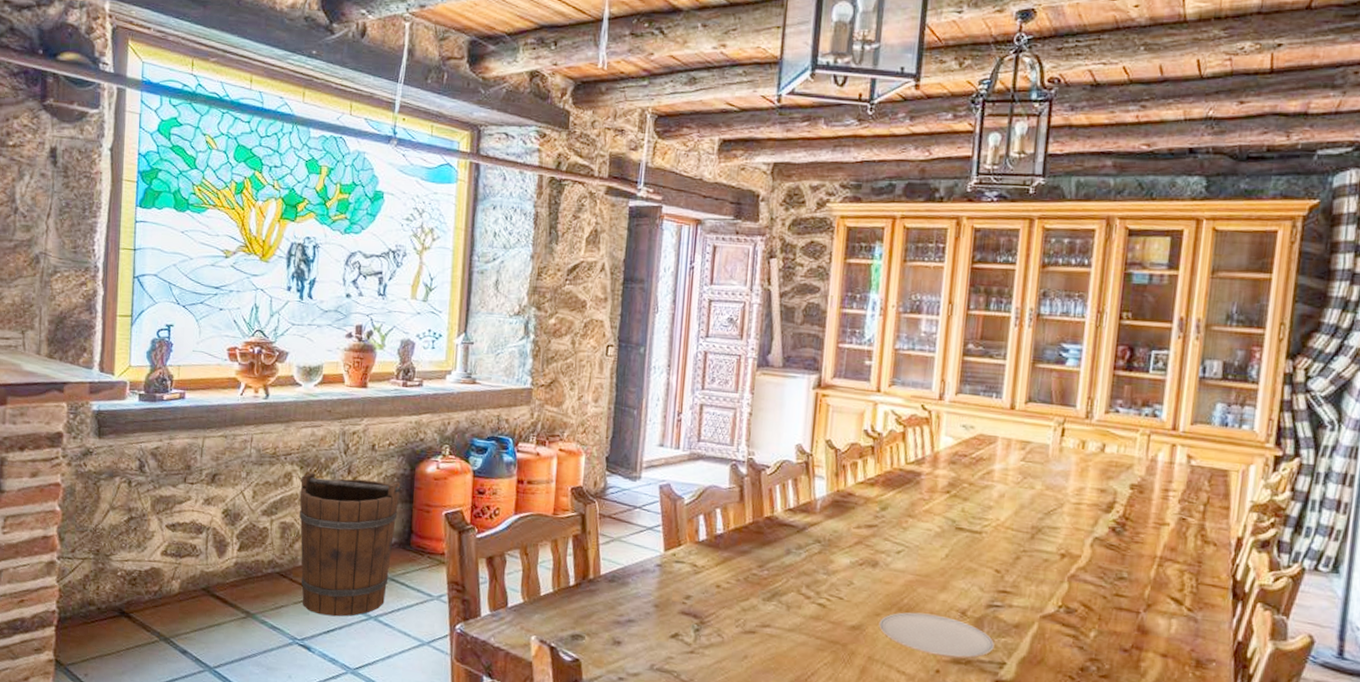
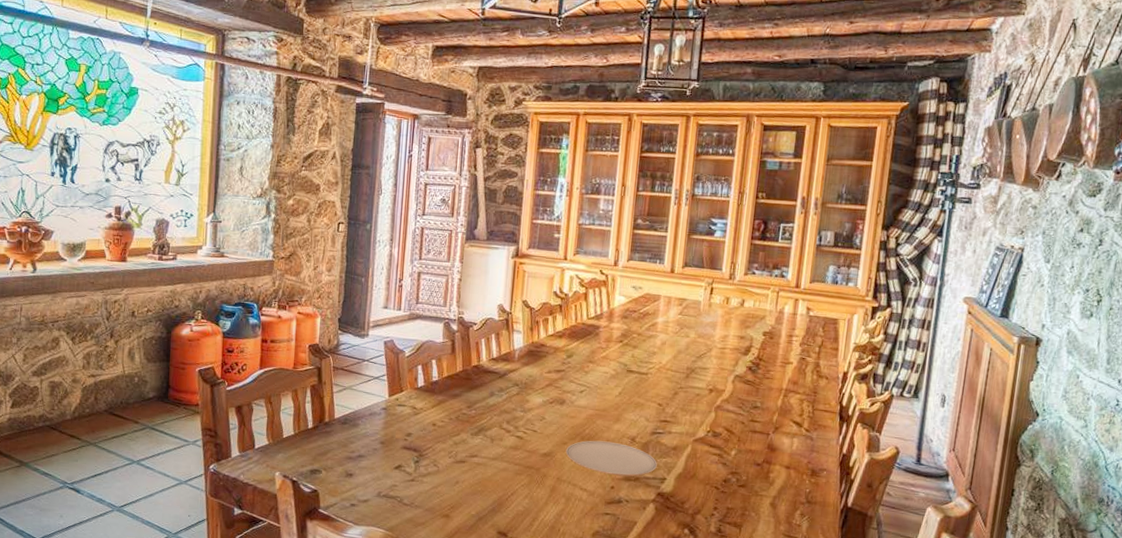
wooden bucket: present [299,472,401,617] -> none [67,337,159,462]

